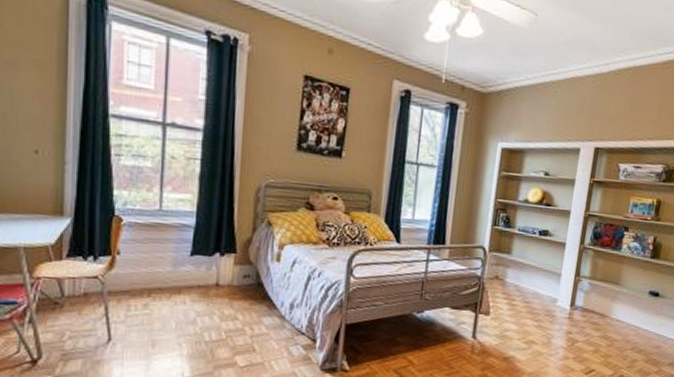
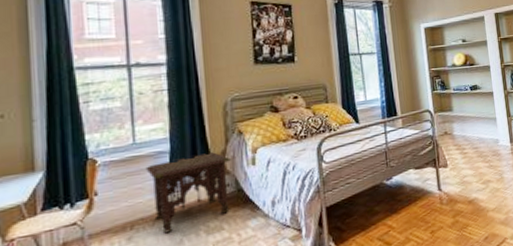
side table: none [169,236,257,309] -> present [145,152,232,234]

